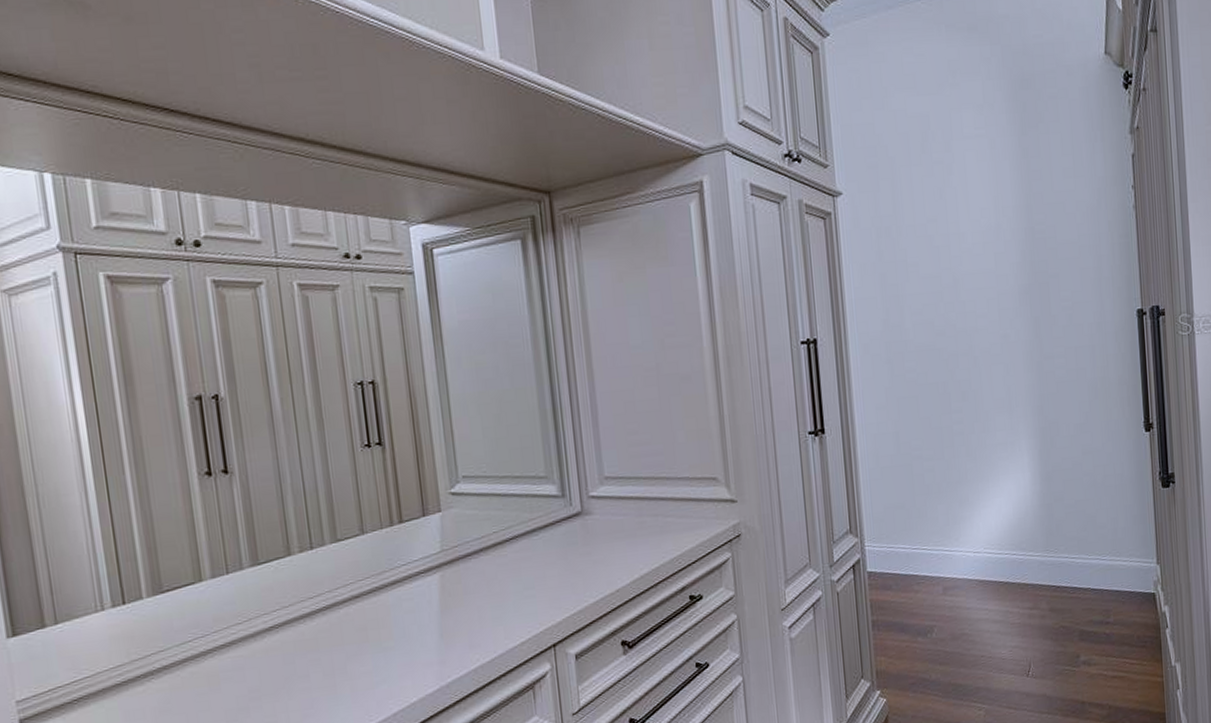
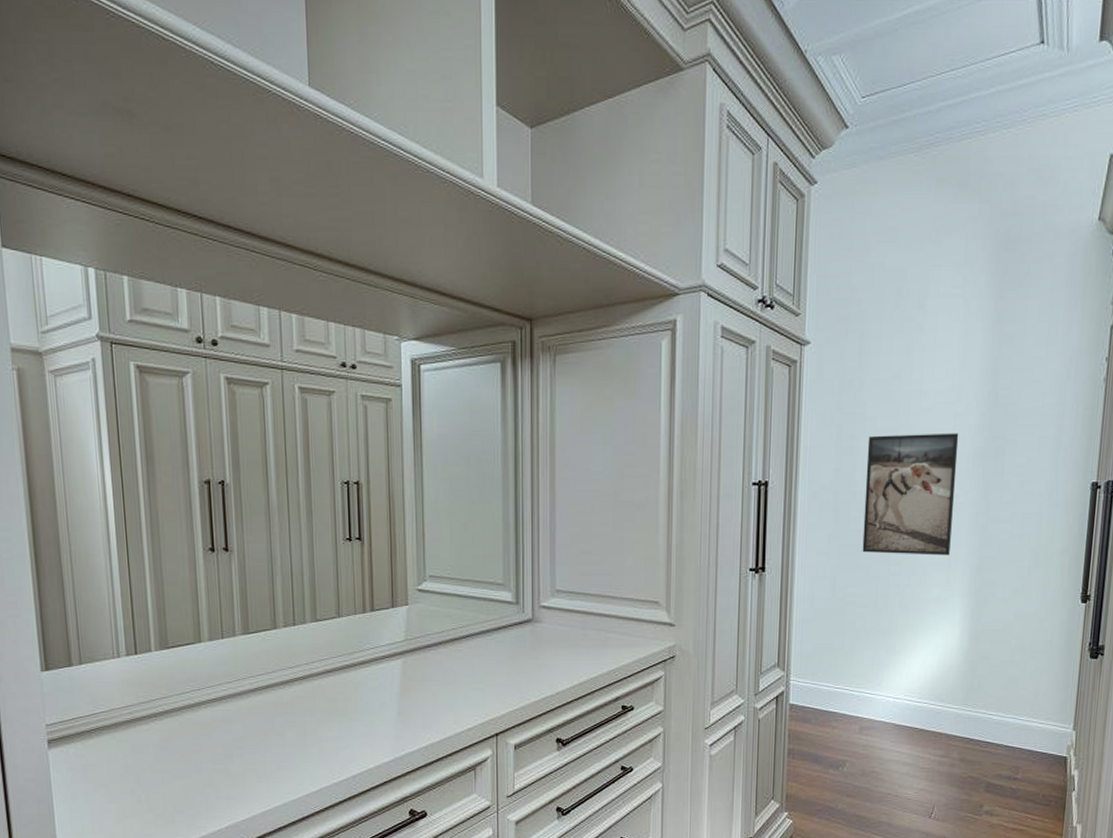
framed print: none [912,272,1010,403] -> present [862,433,959,556]

